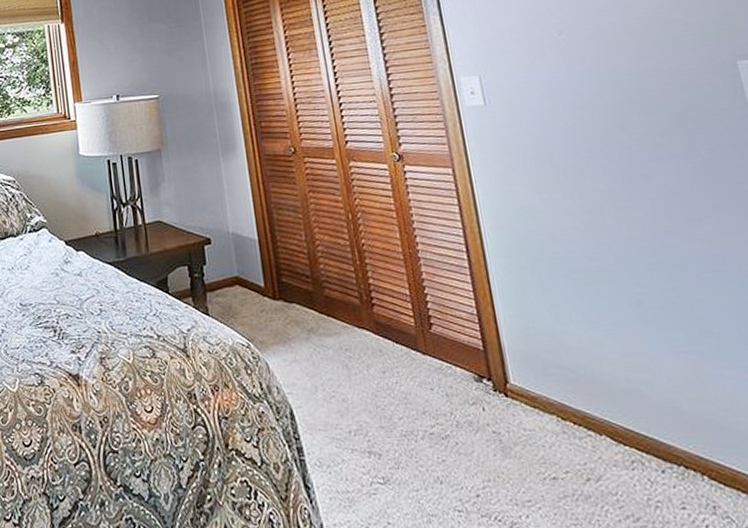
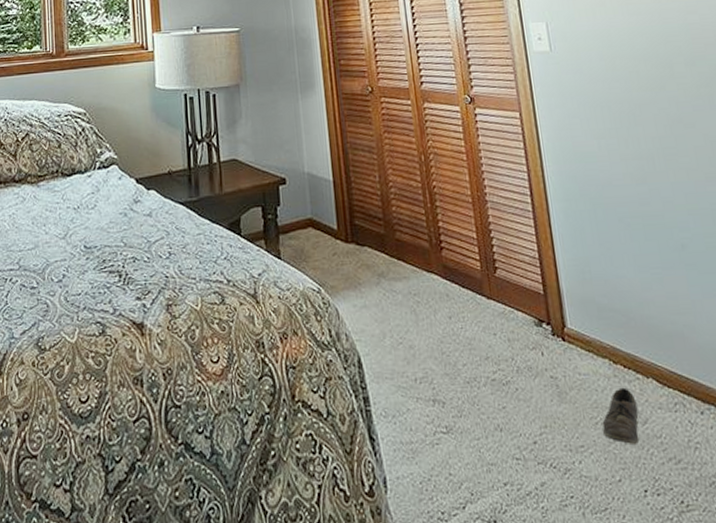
shoe: none [551,444,593,500] -> present [602,387,640,444]

